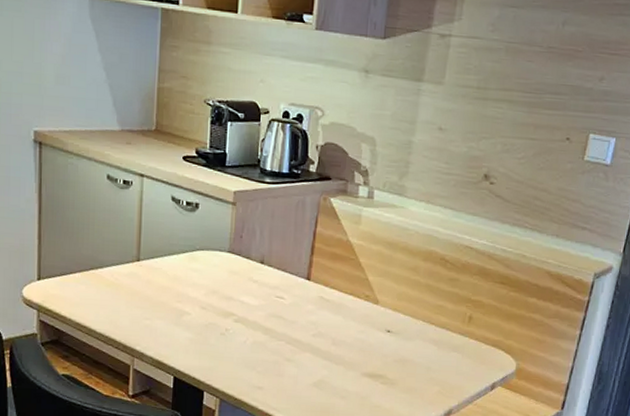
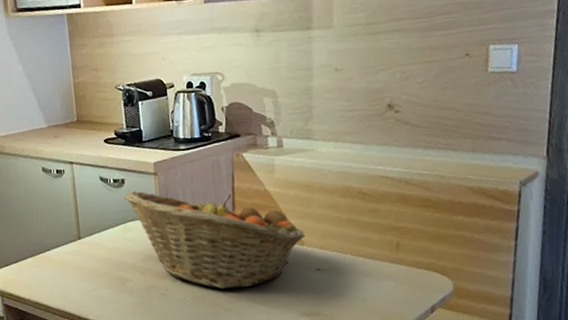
fruit basket: none [195,218,381,340] -> present [123,191,306,289]

